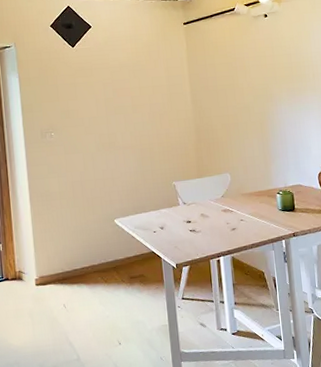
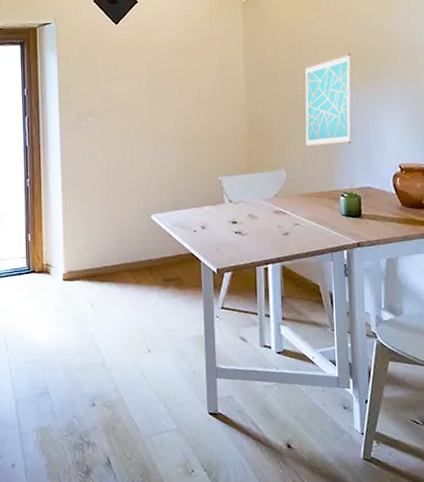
wall art: none [241,71,283,153] -> present [305,53,351,148]

